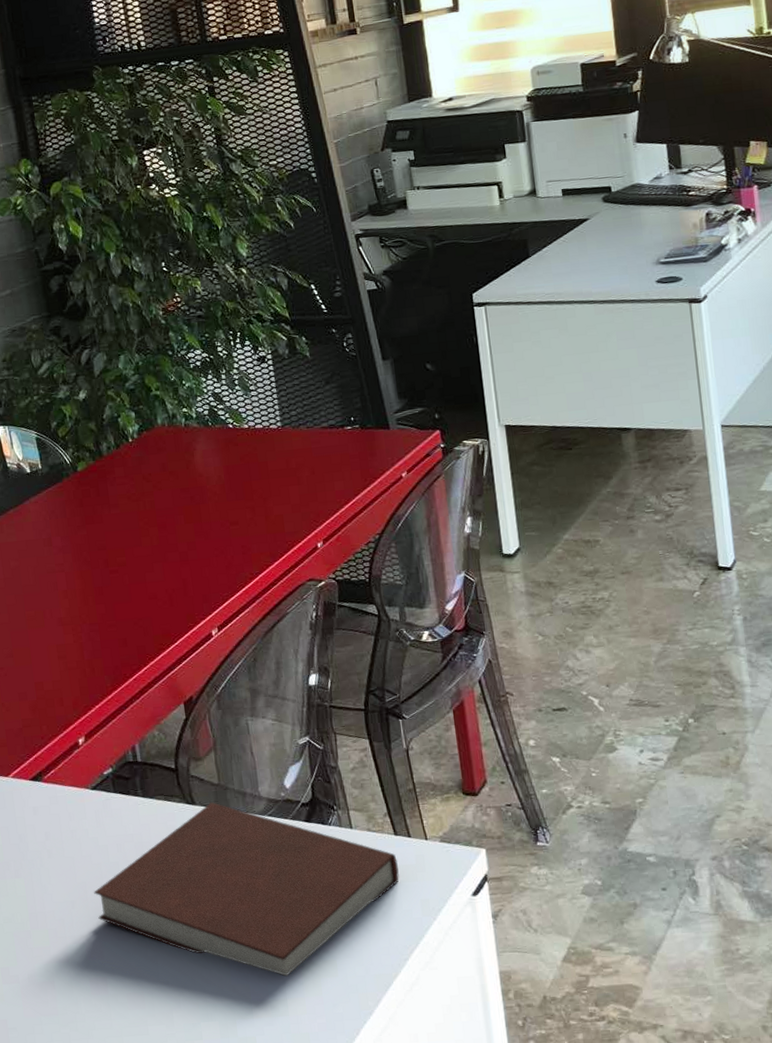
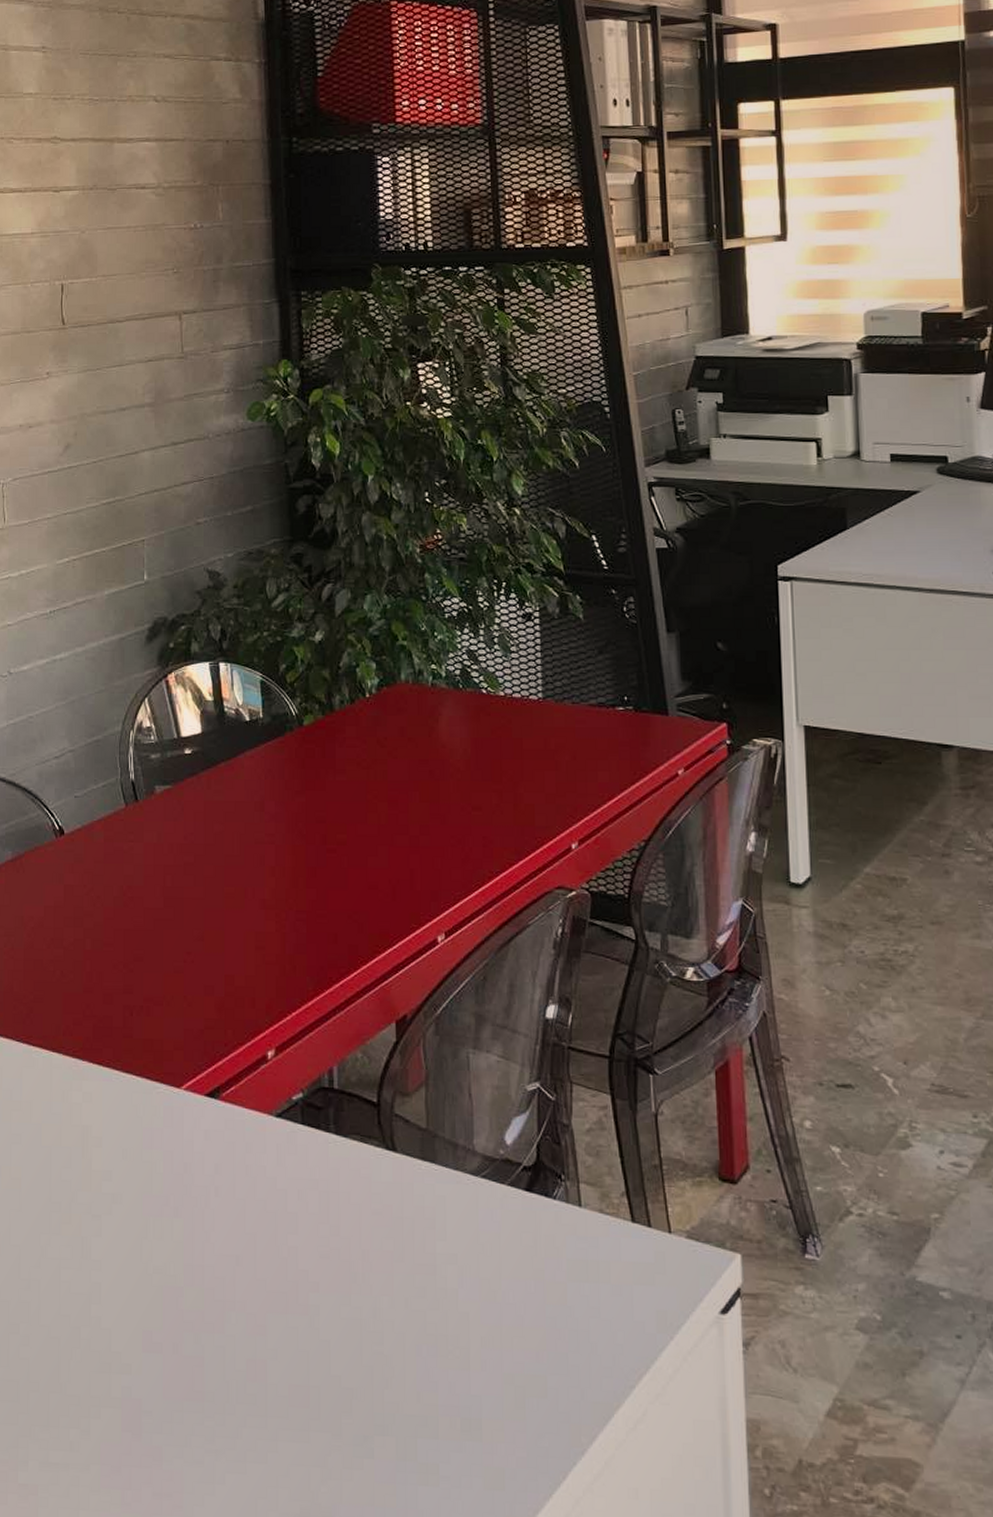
notebook: present [94,802,399,977] -> none [264,1151,633,1389]

